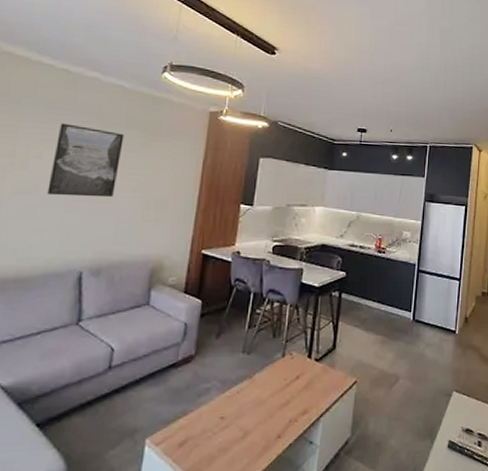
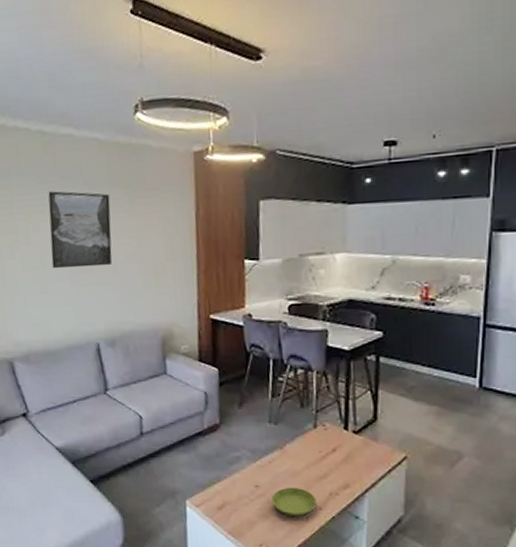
saucer: none [235,416,277,448] -> present [272,487,317,517]

